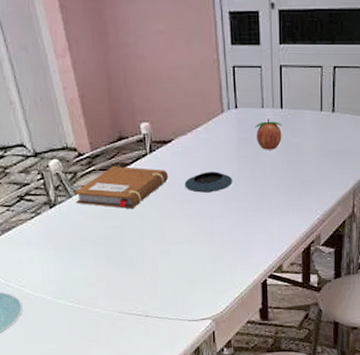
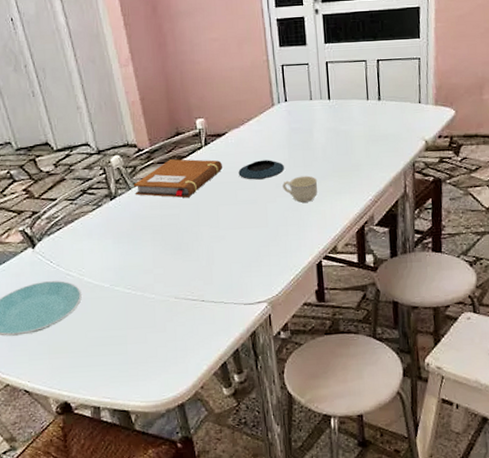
cup: none [230,190,266,219] -> present [283,175,318,203]
fruit: present [254,118,283,150] -> none [304,109,331,138]

